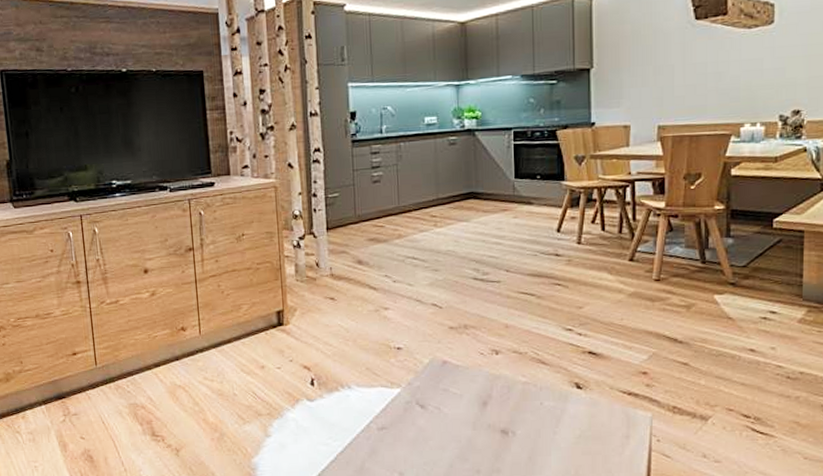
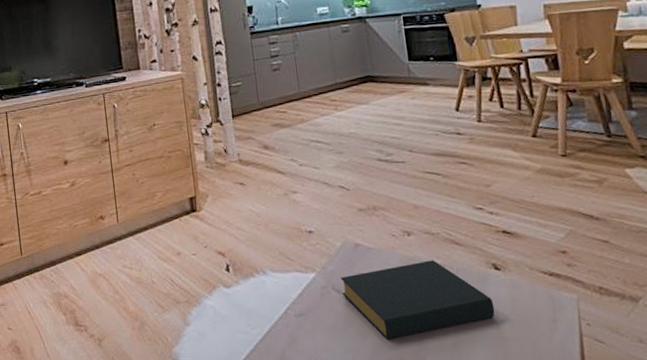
hardback book: none [425,378,572,453] -> present [340,260,495,340]

